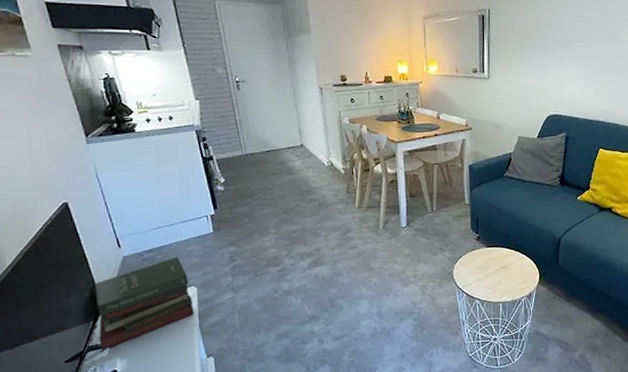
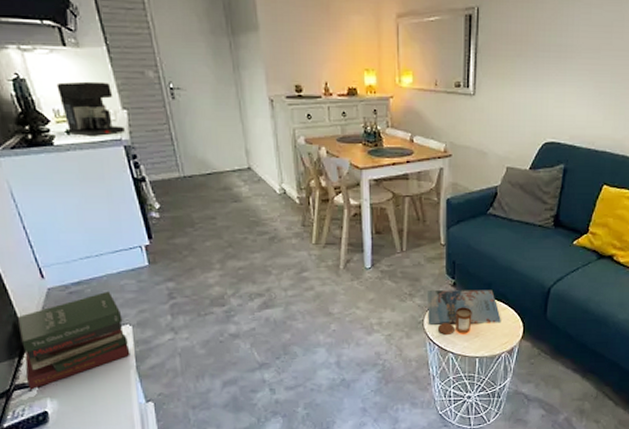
coffee maker: none [140,78,196,123] -> present [56,81,125,136]
magazine: none [456,242,520,275] -> present [428,290,501,325]
candle: none [466,258,495,283] -> present [438,307,472,335]

